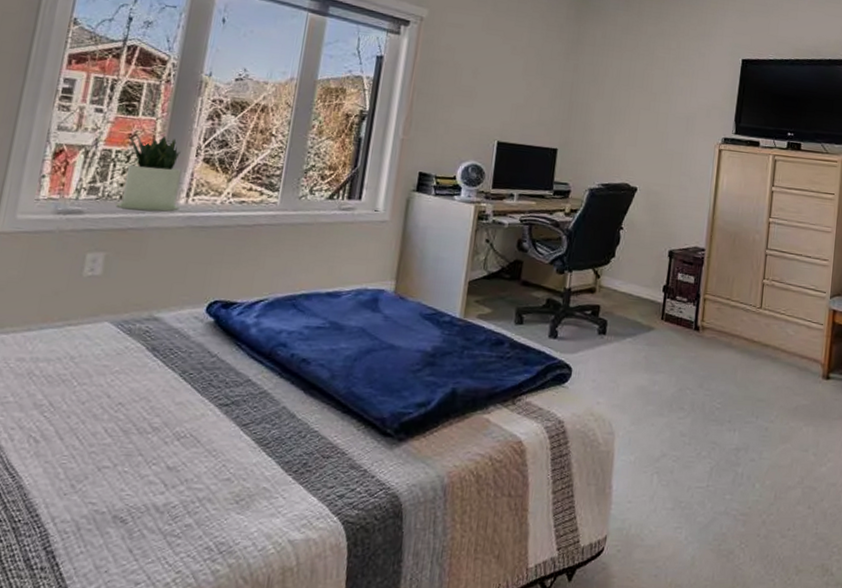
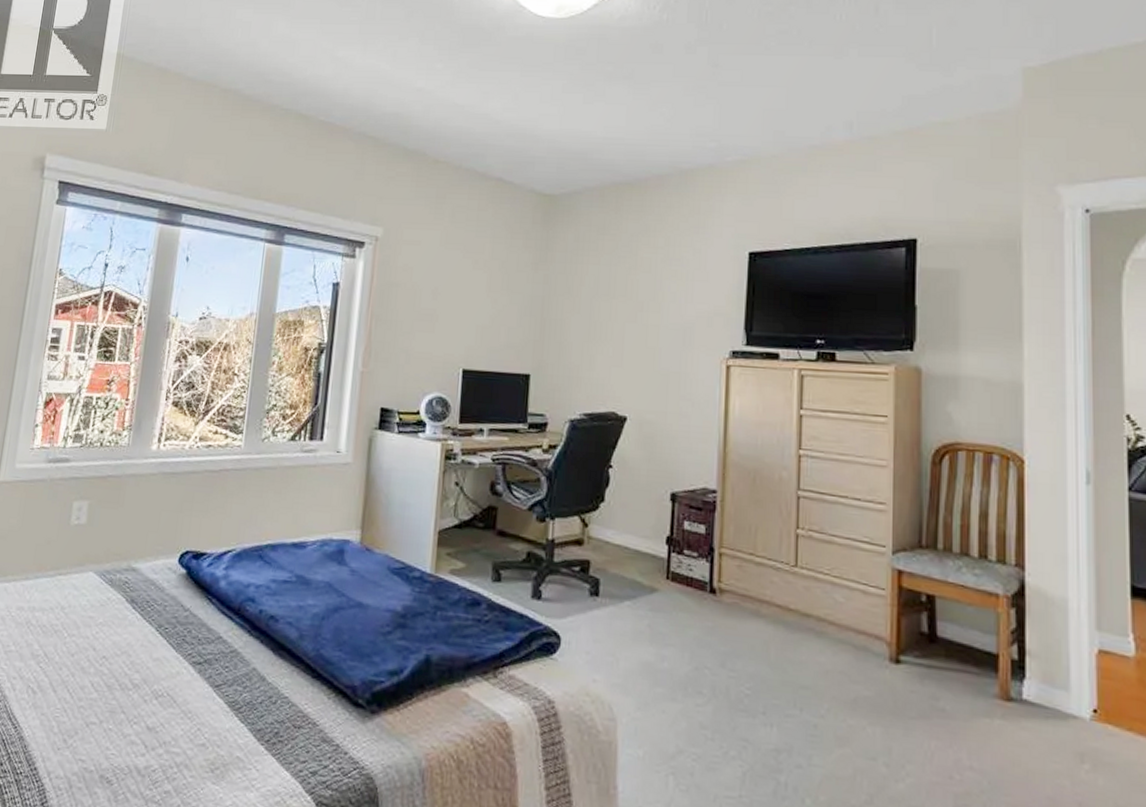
planter: present [114,134,182,213] -> none [96,380,154,459]

